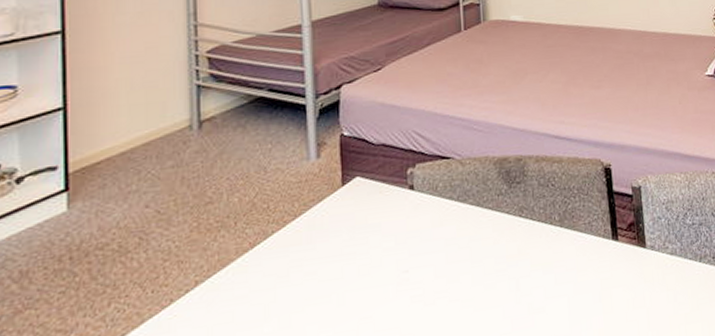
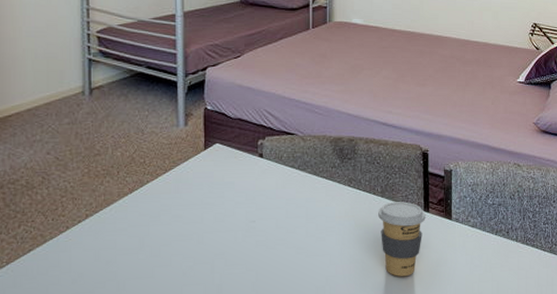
coffee cup: none [557,230,615,326] -> present [378,201,426,276]

